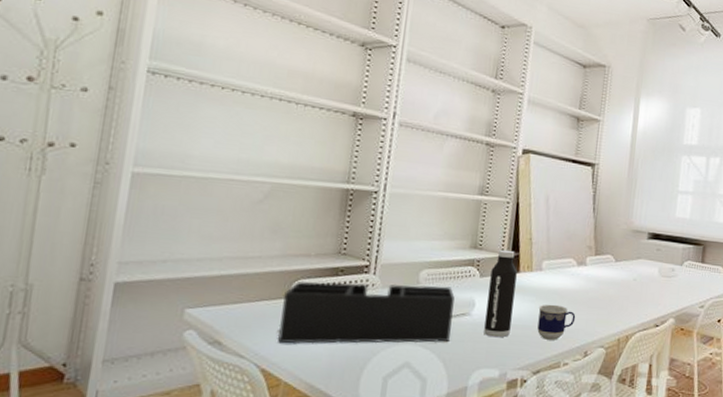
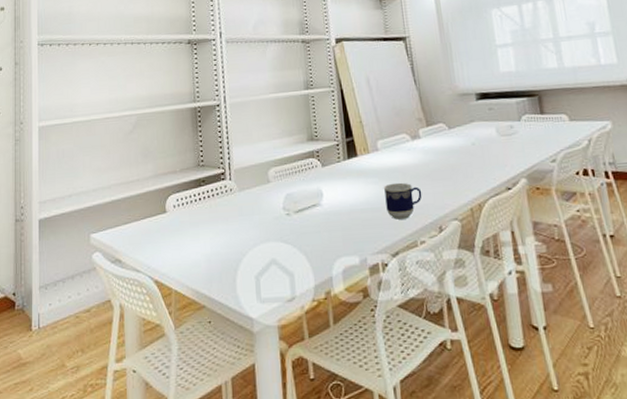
desk organizer: present [277,280,455,344] -> none [161,180,307,255]
water bottle: present [484,249,517,338] -> none [331,136,361,224]

